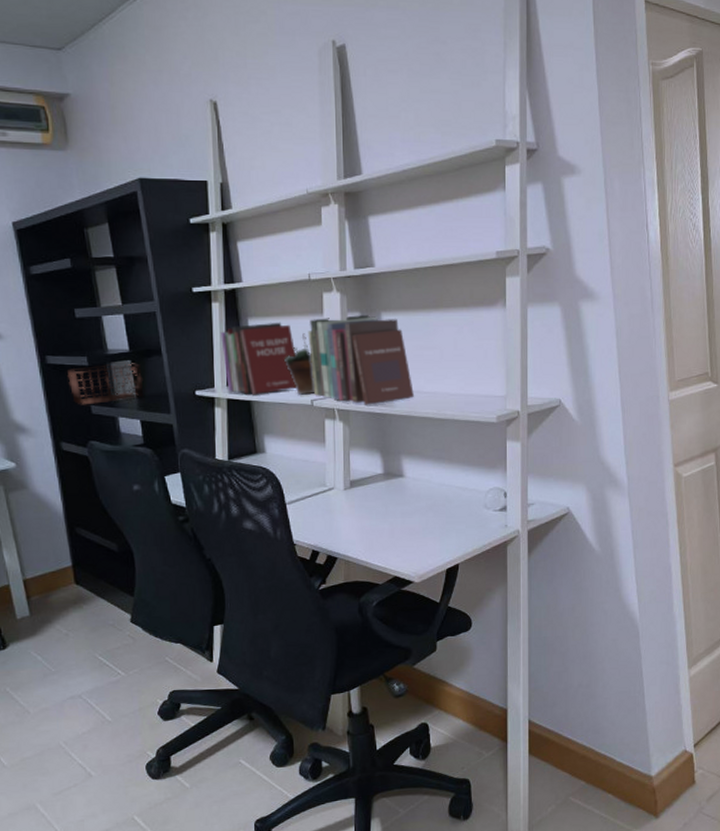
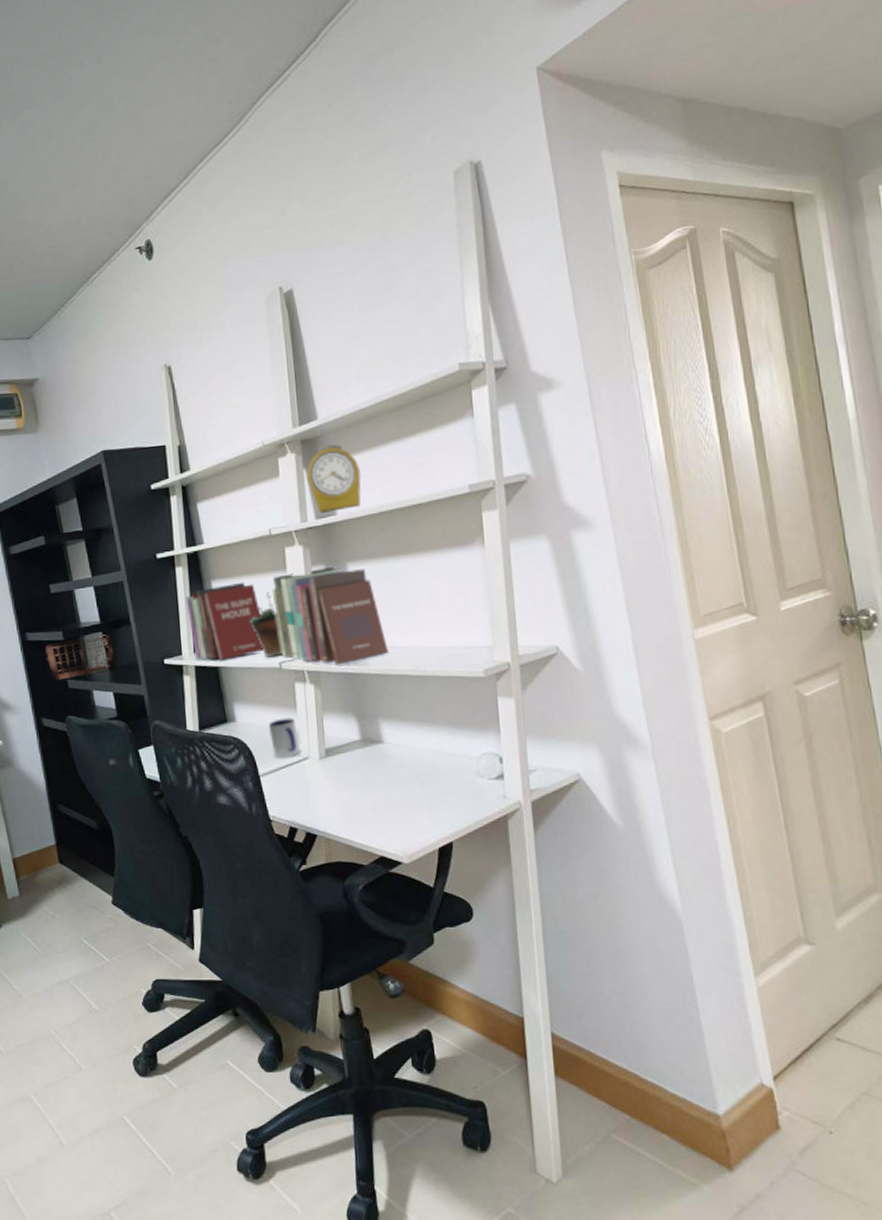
mug: none [297,451,327,488] -> present [268,718,301,758]
alarm clock: none [348,200,400,264] -> present [306,444,361,513]

